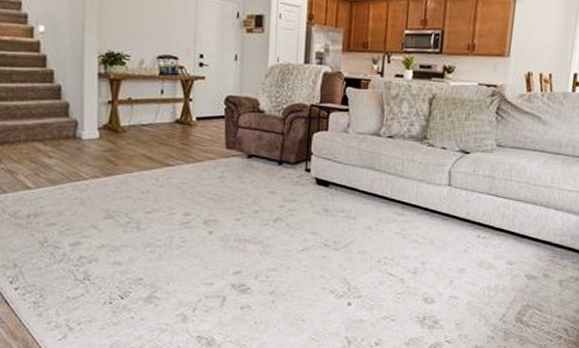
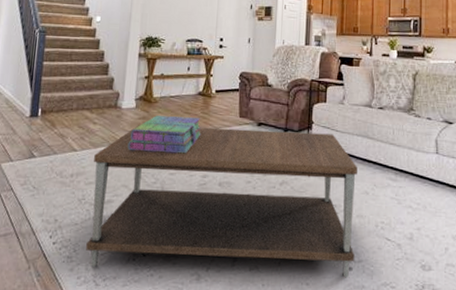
coffee table: none [54,158,361,313] -> present [86,125,357,278]
stack of books: none [93,147,182,190] -> present [127,116,202,154]

